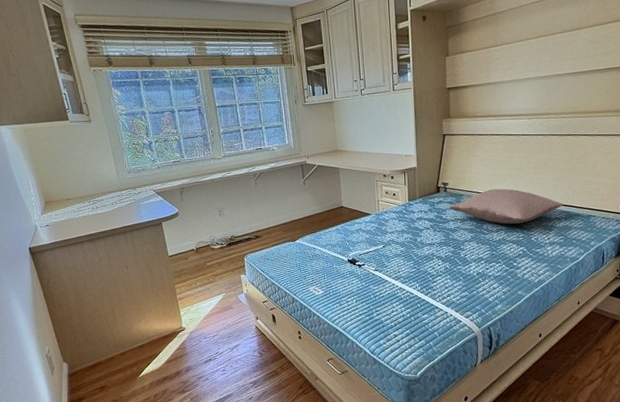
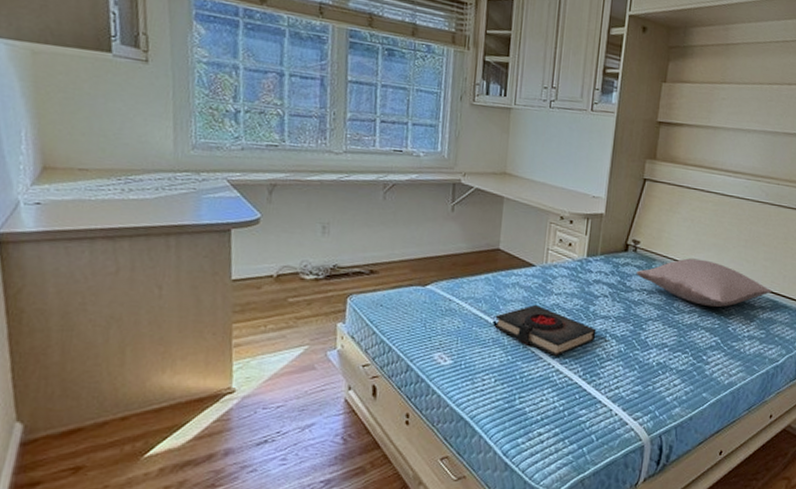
book: none [348,242,426,278] -> present [494,304,597,356]

